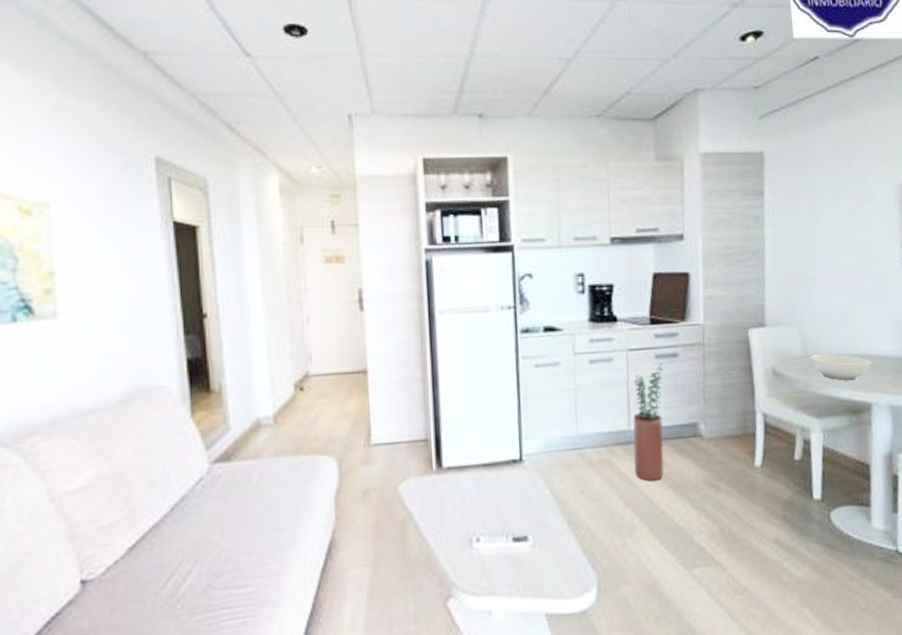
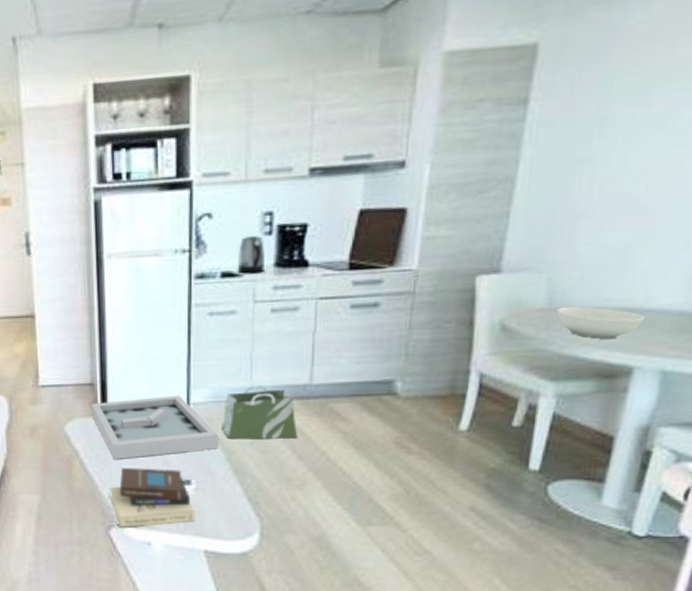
decorative tray: none [426,447,553,521] -> present [91,395,219,461]
books: none [446,526,535,597] -> present [110,467,196,528]
grocery bag: none [553,433,623,490] -> present [222,386,298,440]
kettle: none [557,294,581,329] -> present [237,236,265,274]
vase: present [633,362,664,481] -> none [313,313,359,438]

